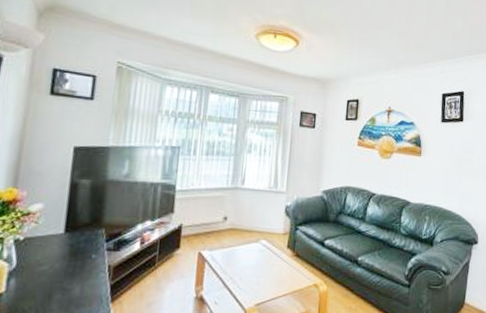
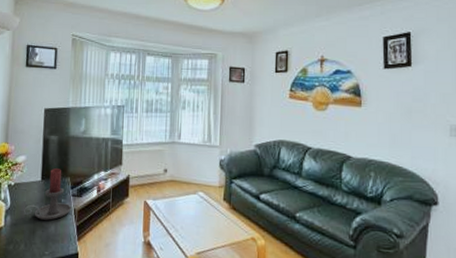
candle holder: none [35,218,105,281] -> present [23,168,72,220]

